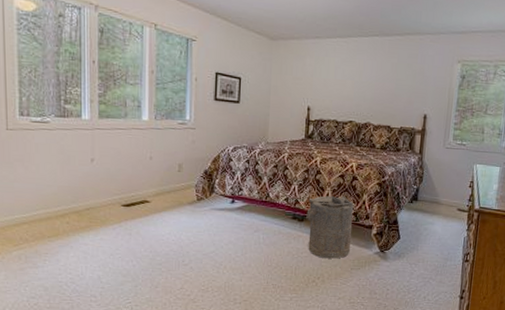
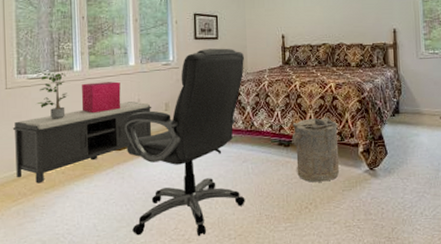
bench: none [14,158,165,231] -> present [12,101,152,184]
potted plant: none [40,117,74,168] -> present [36,72,67,119]
storage bin: none [89,133,132,166] -> present [81,81,121,114]
chair: none [134,112,265,299] -> present [124,48,245,237]

